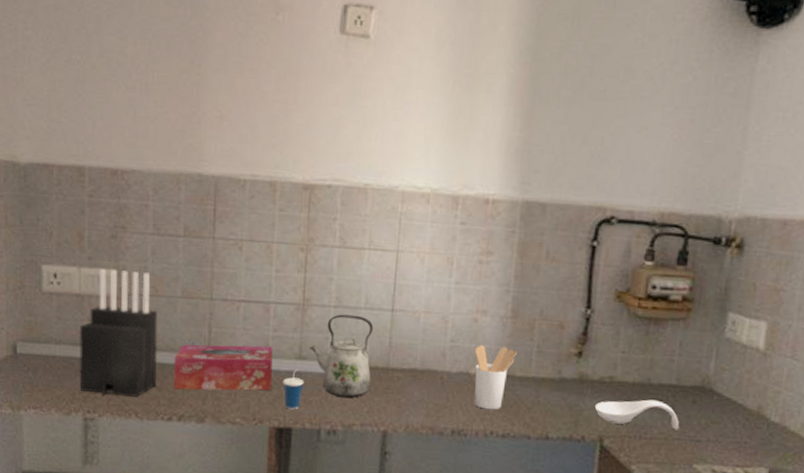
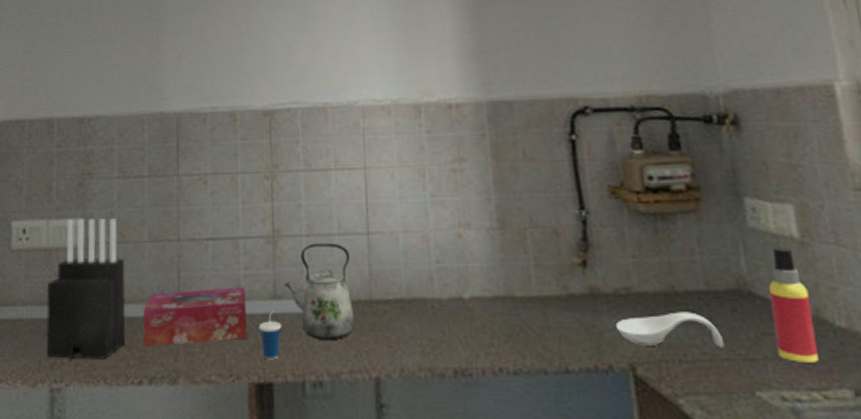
utensil holder: present [474,345,517,410] -> none [464,263,512,341]
spray bottle: none [719,355,758,447] -> present [769,246,819,363]

